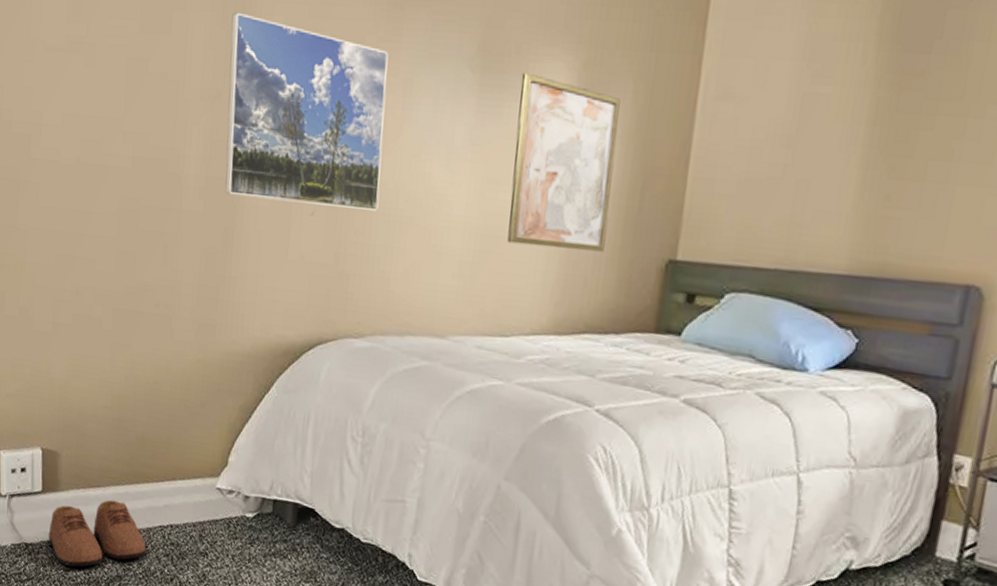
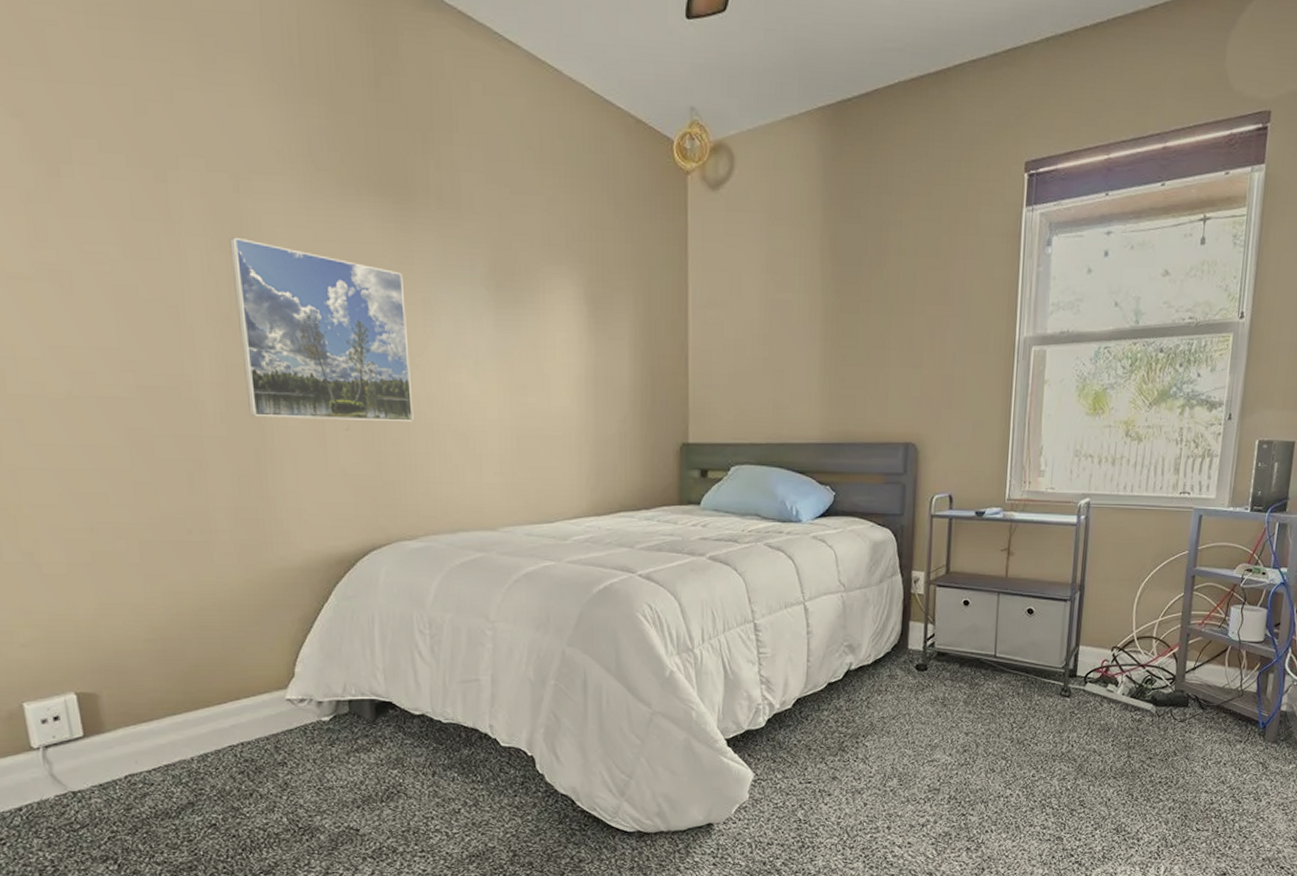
shoe: present [48,499,147,567] -> none [99,730,218,805]
wall art: present [507,72,621,252] -> none [534,289,627,442]

